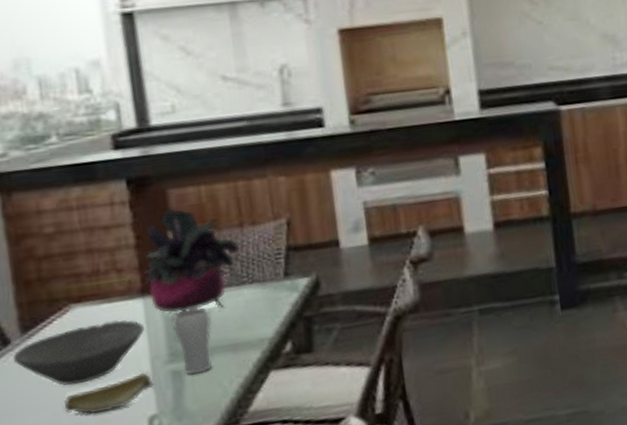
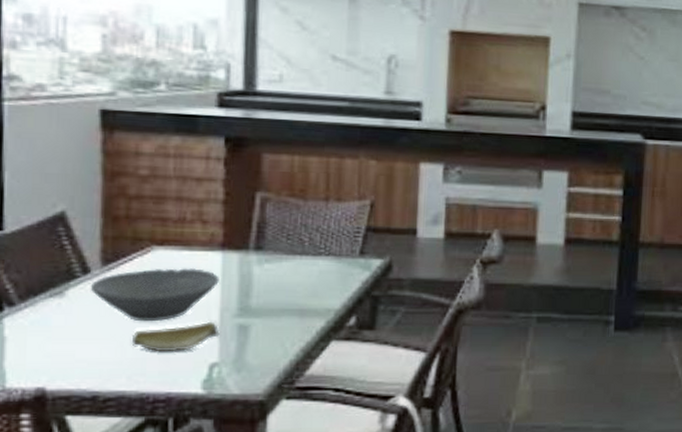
potted plant: present [143,208,241,314] -> none [227,172,323,274]
drinking glass: present [172,307,212,374] -> none [246,269,284,331]

